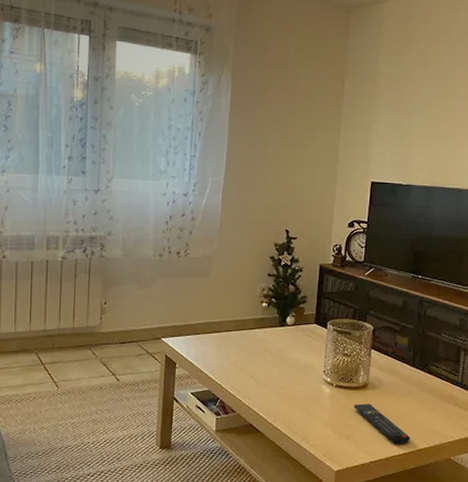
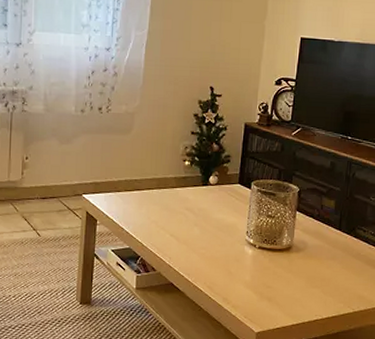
remote control: present [354,404,411,444] -> none [276,266,335,308]

